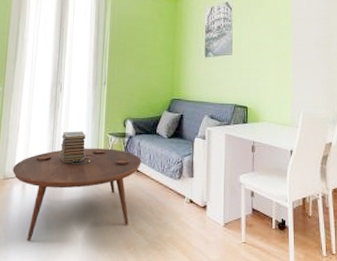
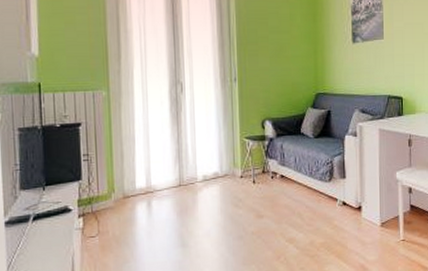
coffee table: present [12,148,142,241] -> none [133,154,286,262]
book stack: present [59,131,86,163] -> none [188,137,220,174]

